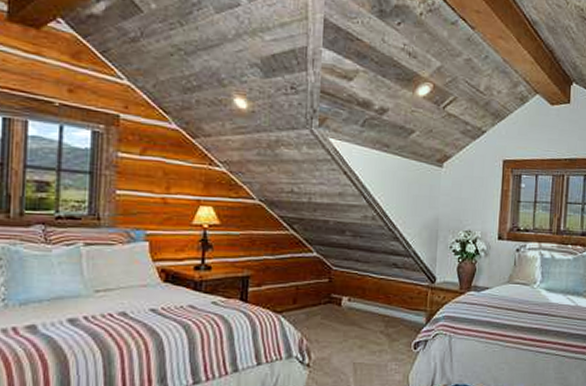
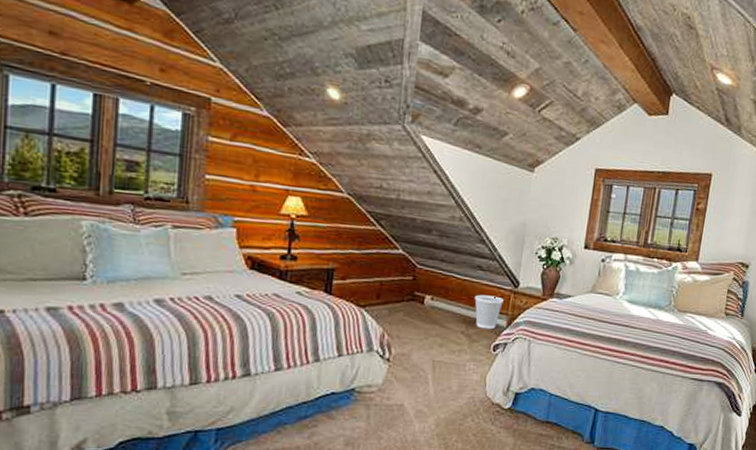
wastebasket: none [392,292,421,327] -> present [474,294,504,330]

